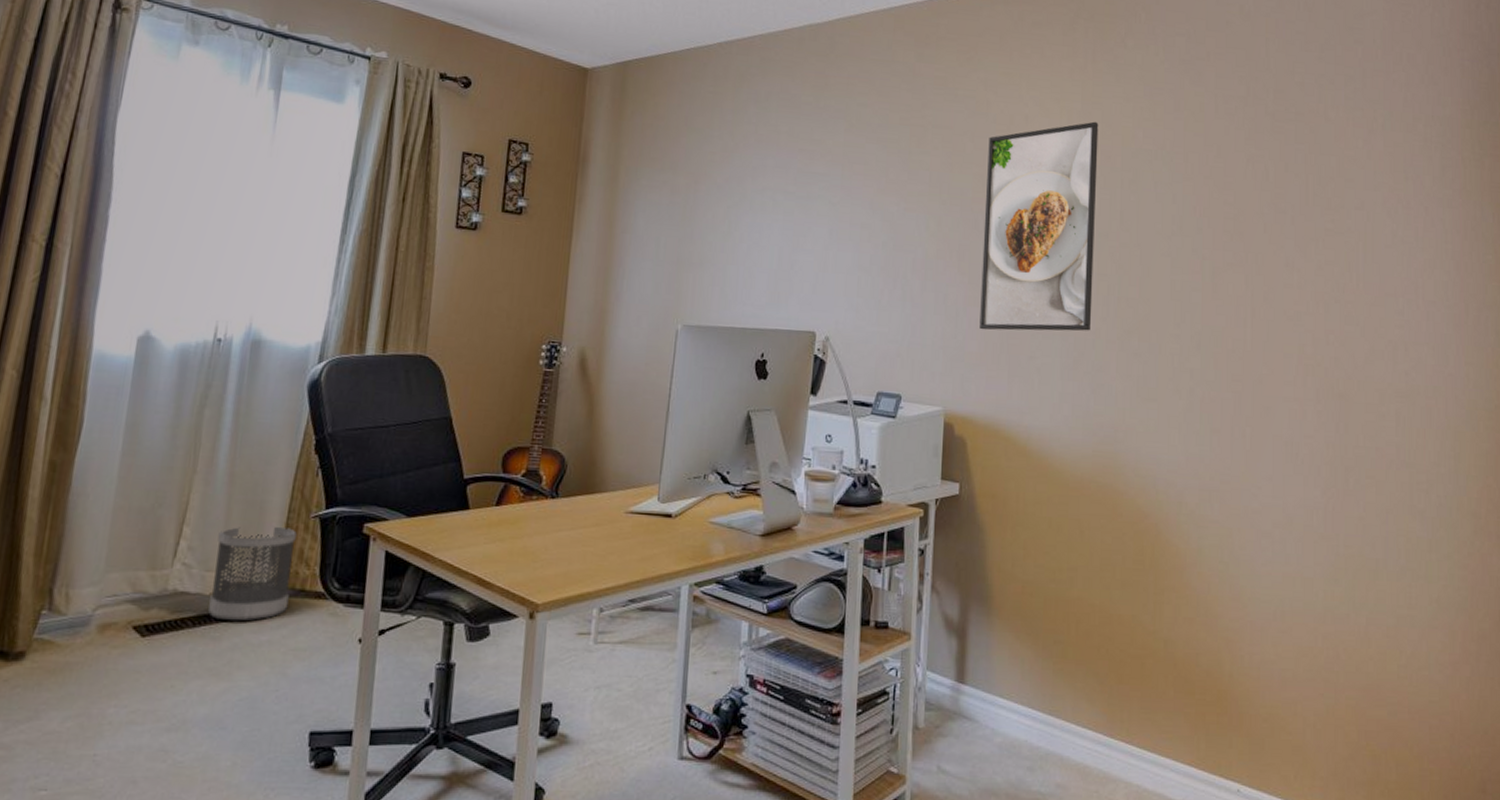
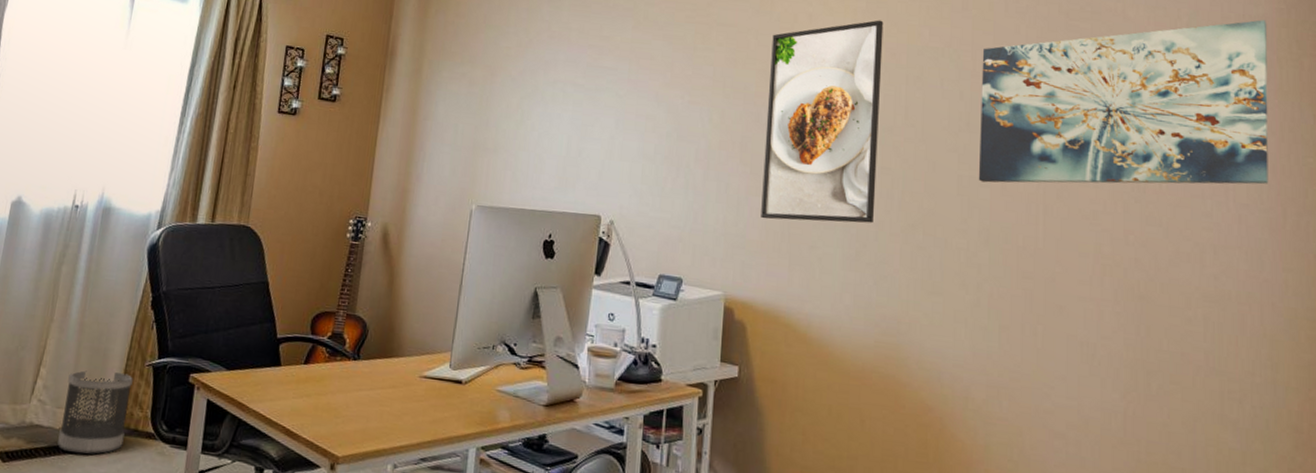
wall art: none [1190,121,1454,287] -> present [978,20,1269,185]

